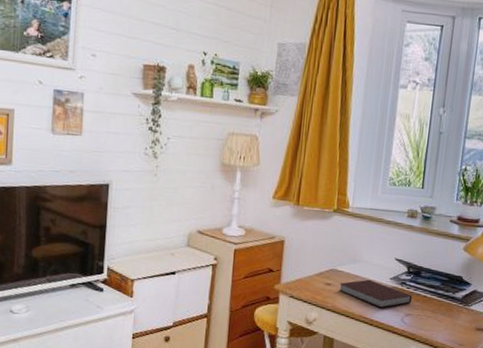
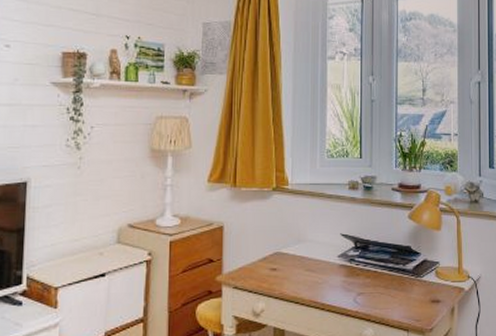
notebook: present [339,279,413,308] -> none [286,259,363,289]

